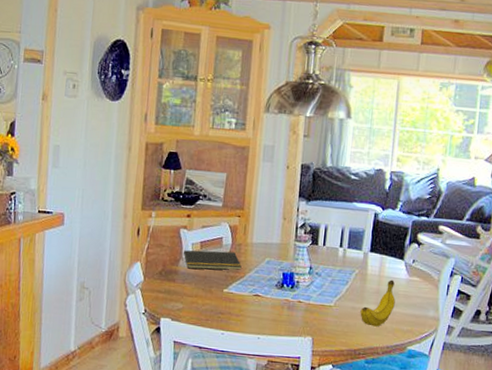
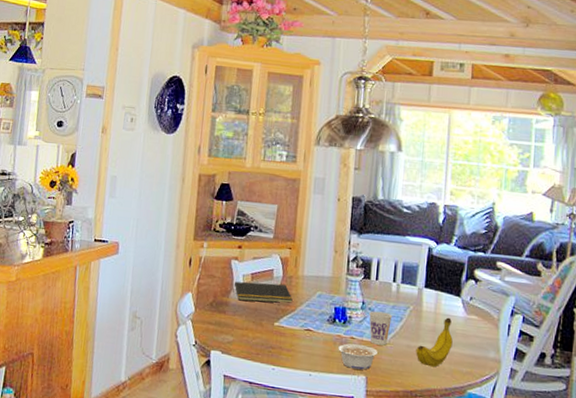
legume: none [285,307,324,332] -> present [337,343,377,370]
cup: none [316,275,339,308] -> present [369,311,393,346]

